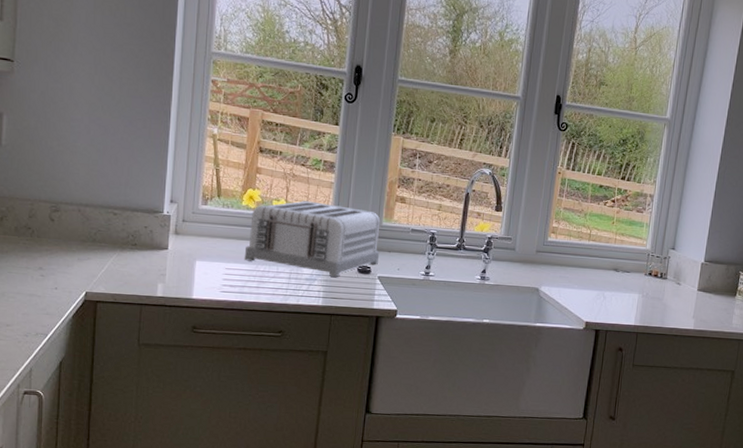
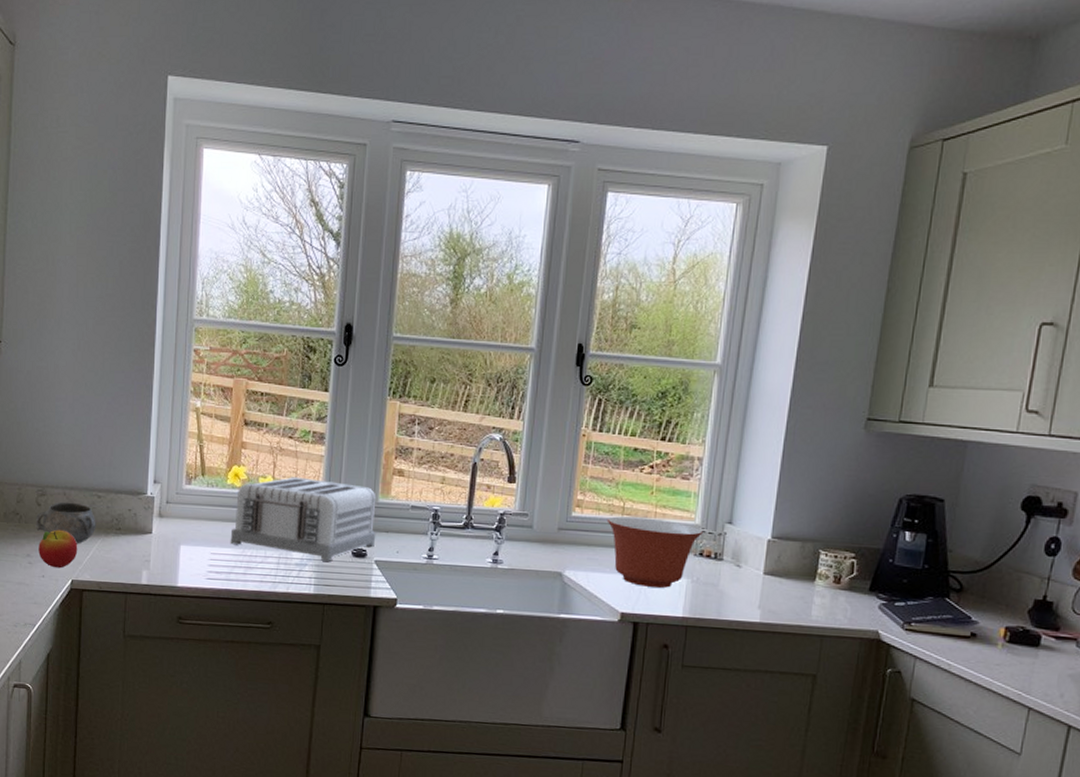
decorative bowl: none [48,218,112,259] -> present [35,502,96,545]
apple: none [51,244,93,281] -> present [38,529,78,569]
mixing bowl: none [576,242,652,301] -> present [606,516,703,588]

